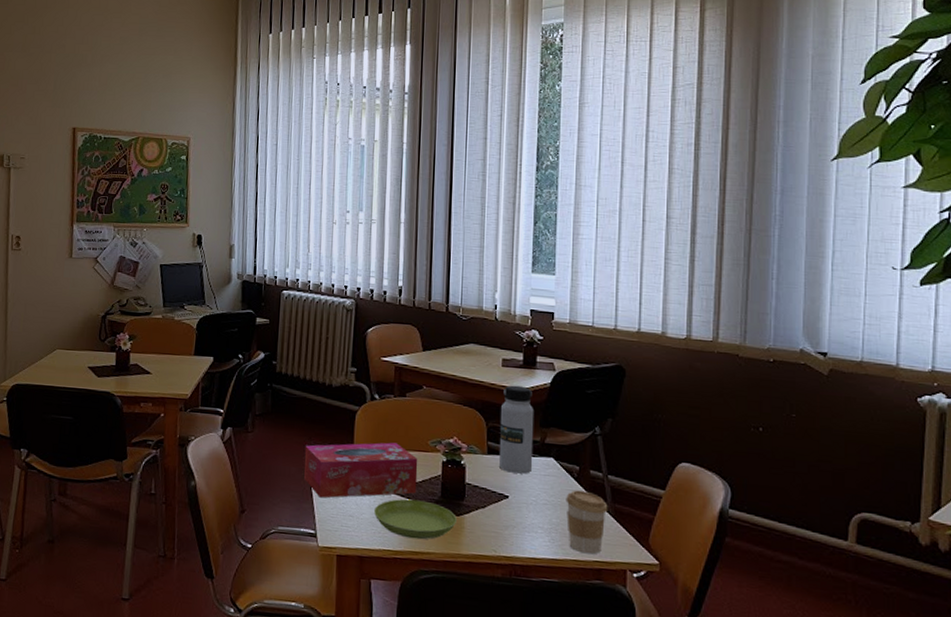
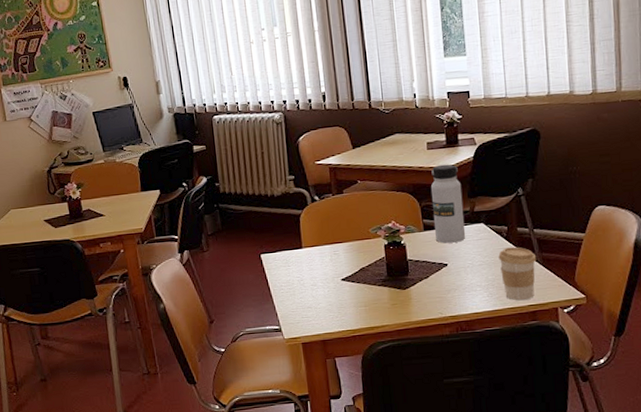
tissue box: present [304,442,418,498] -> none [258,236,365,297]
saucer: present [374,499,457,540] -> none [329,282,404,317]

